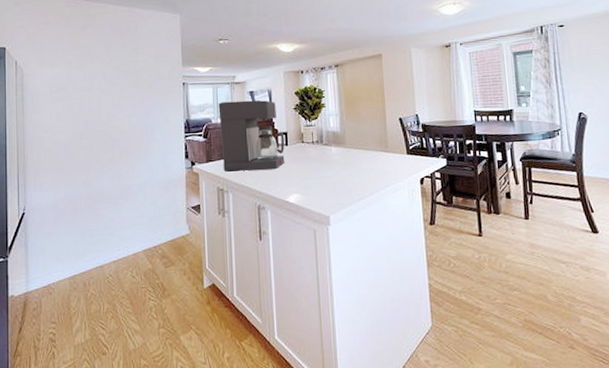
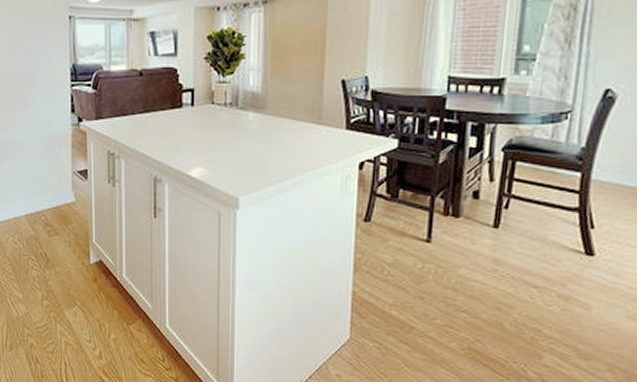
coffee maker: present [218,100,285,172] -> none [111,43,191,135]

